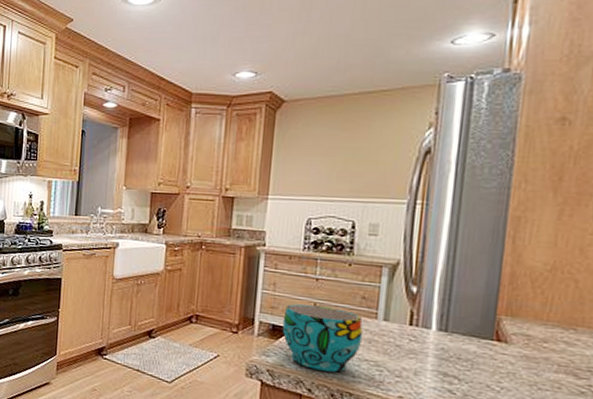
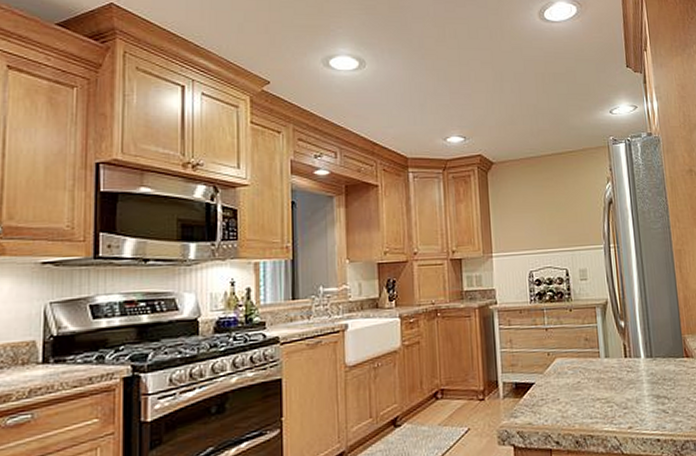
cup: present [282,304,363,373] -> none [523,354,592,420]

